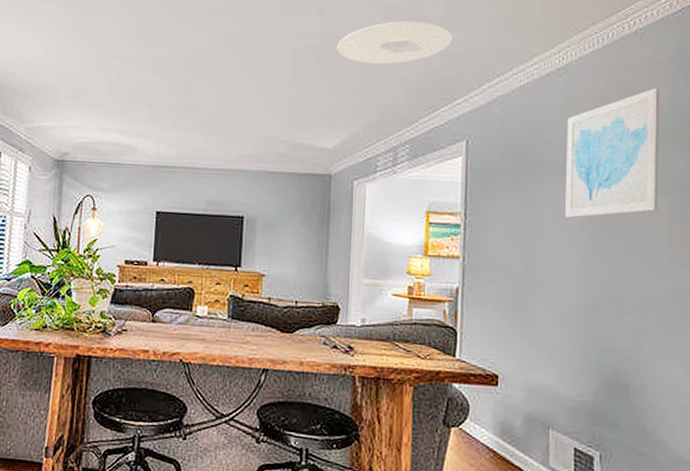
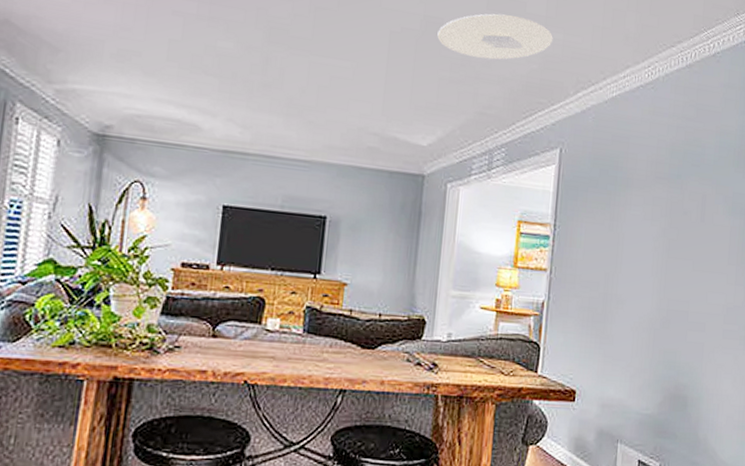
wall art: present [565,88,660,218] -> none [644,111,730,234]

